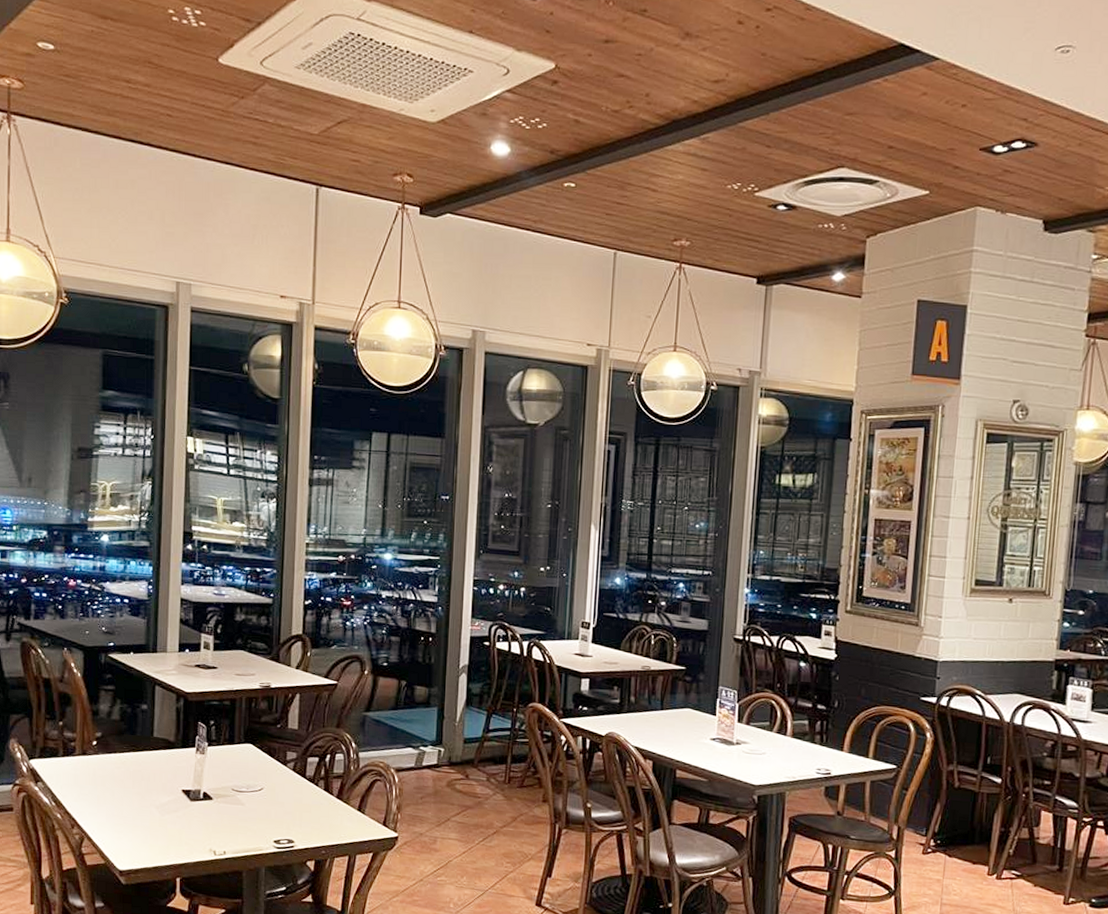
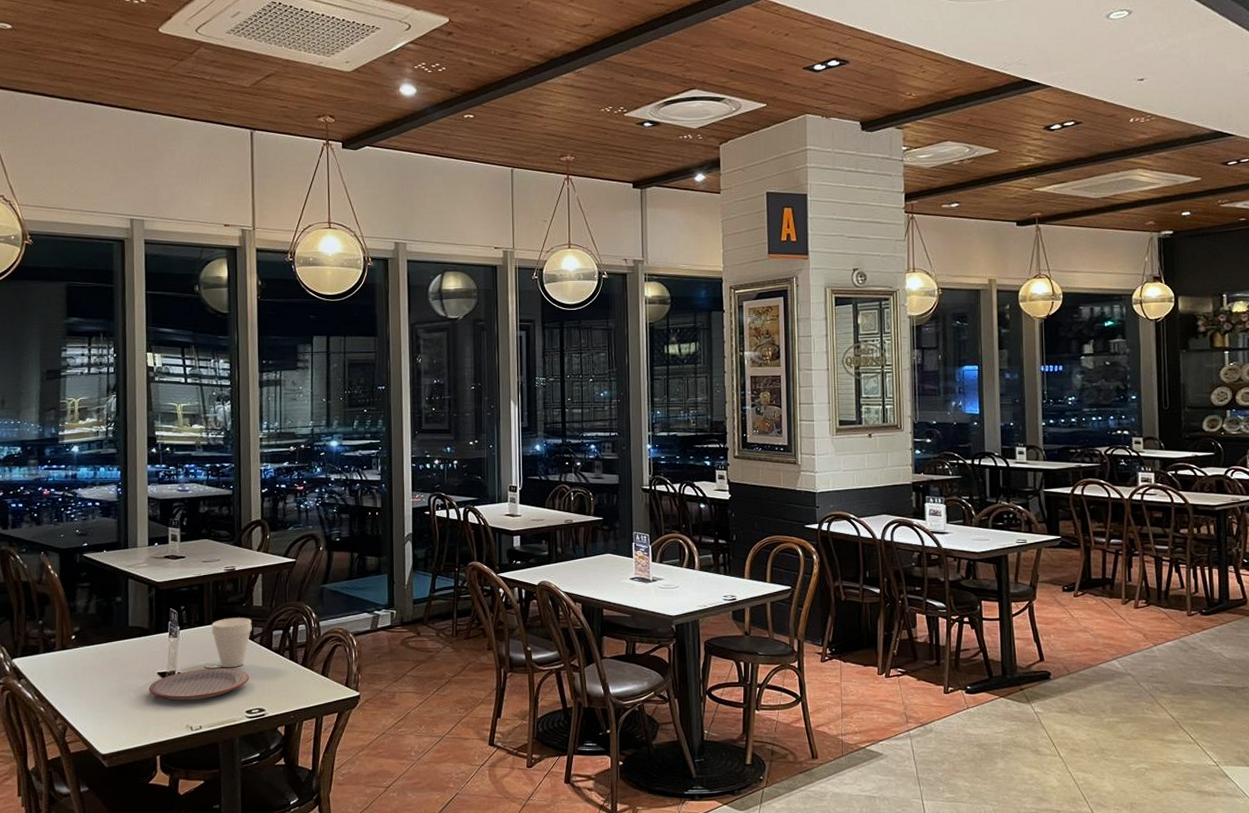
plate: none [172,790,280,824] -> present [149,668,249,701]
cup: none [242,738,286,793] -> present [212,617,252,668]

